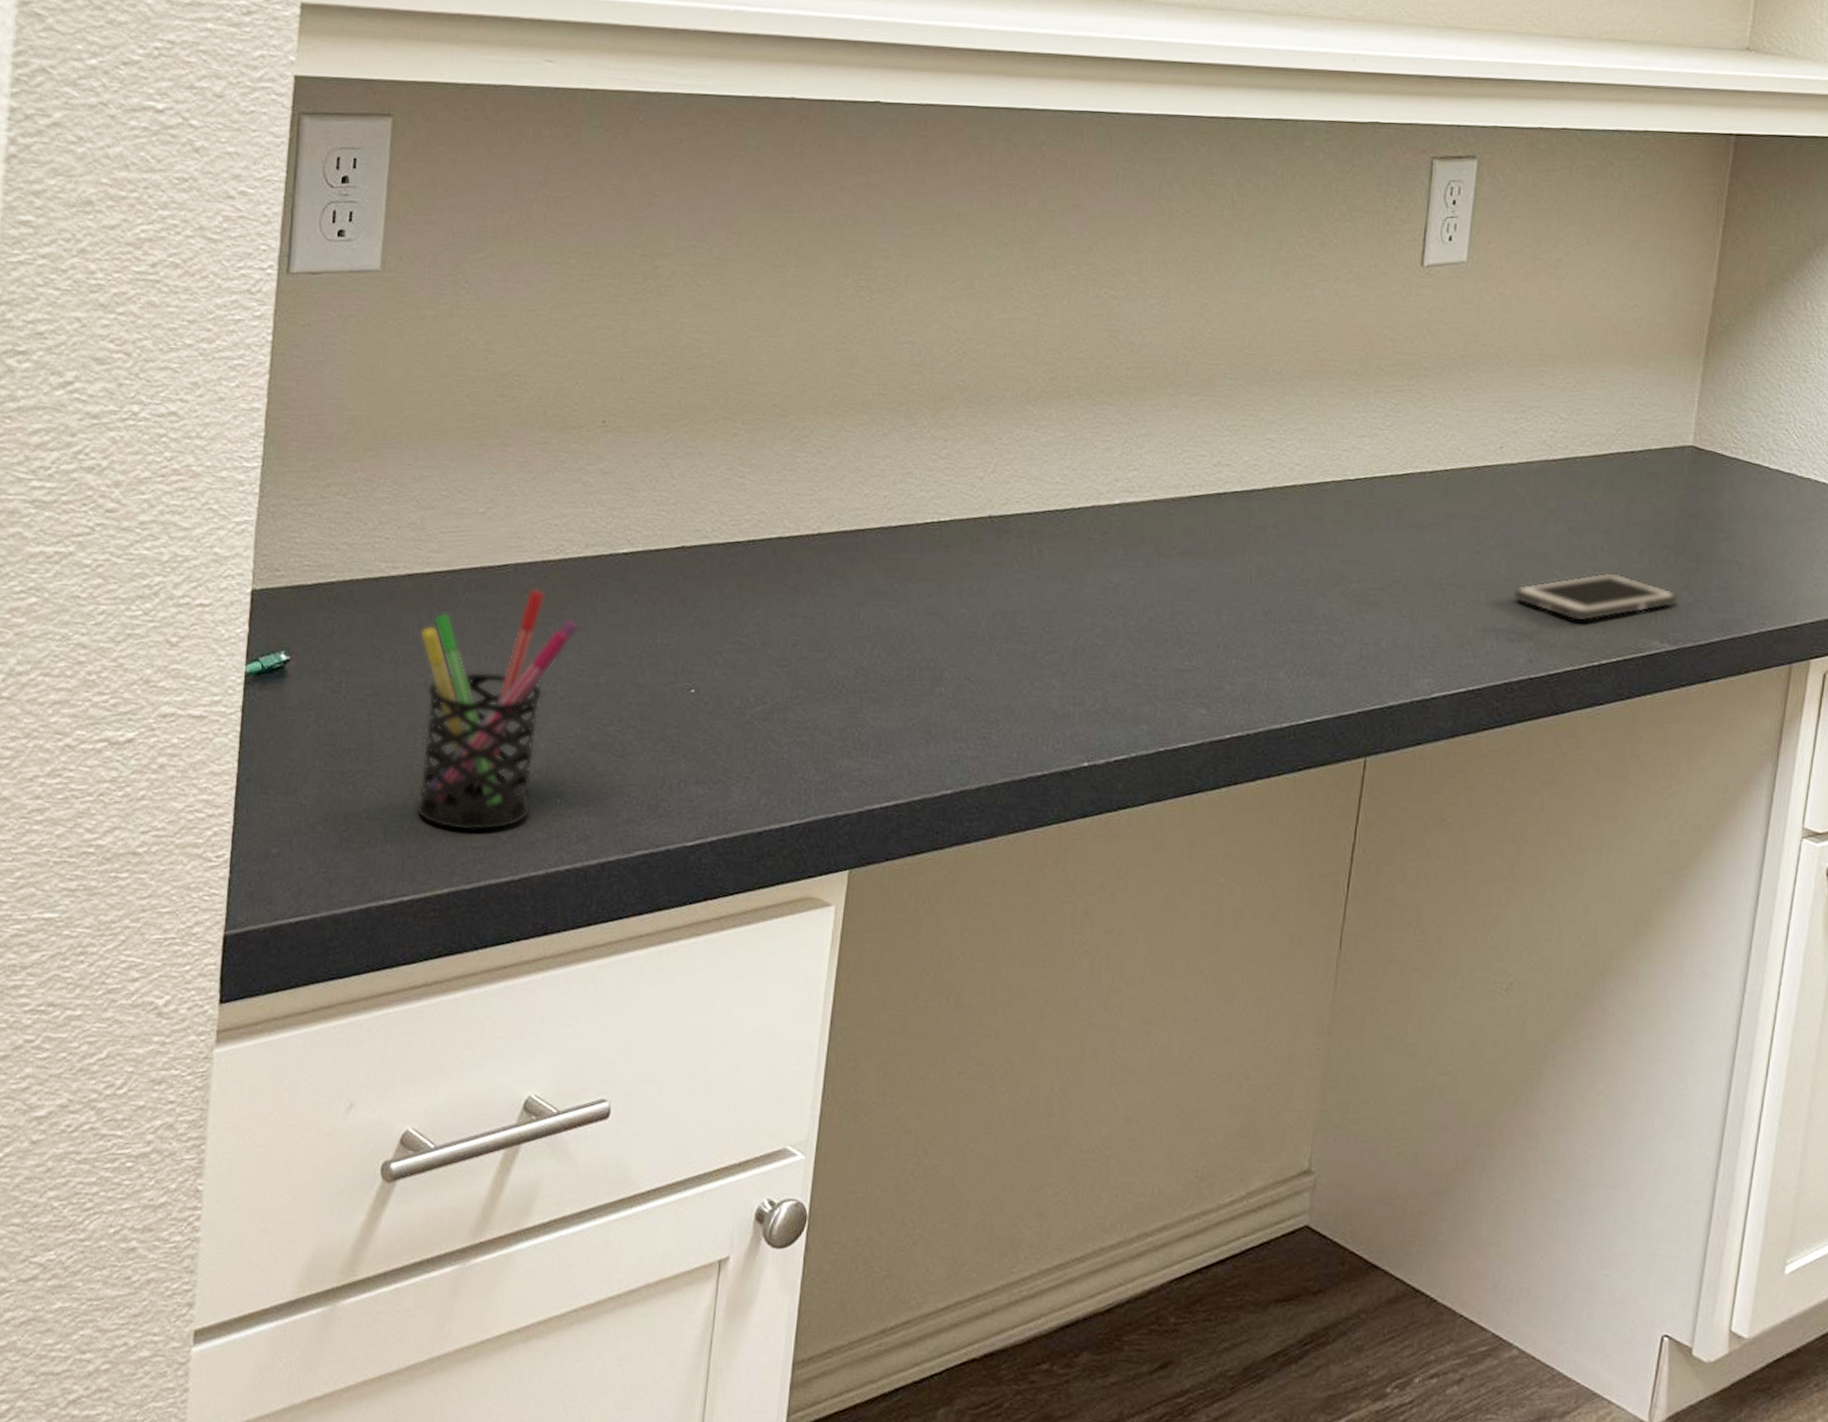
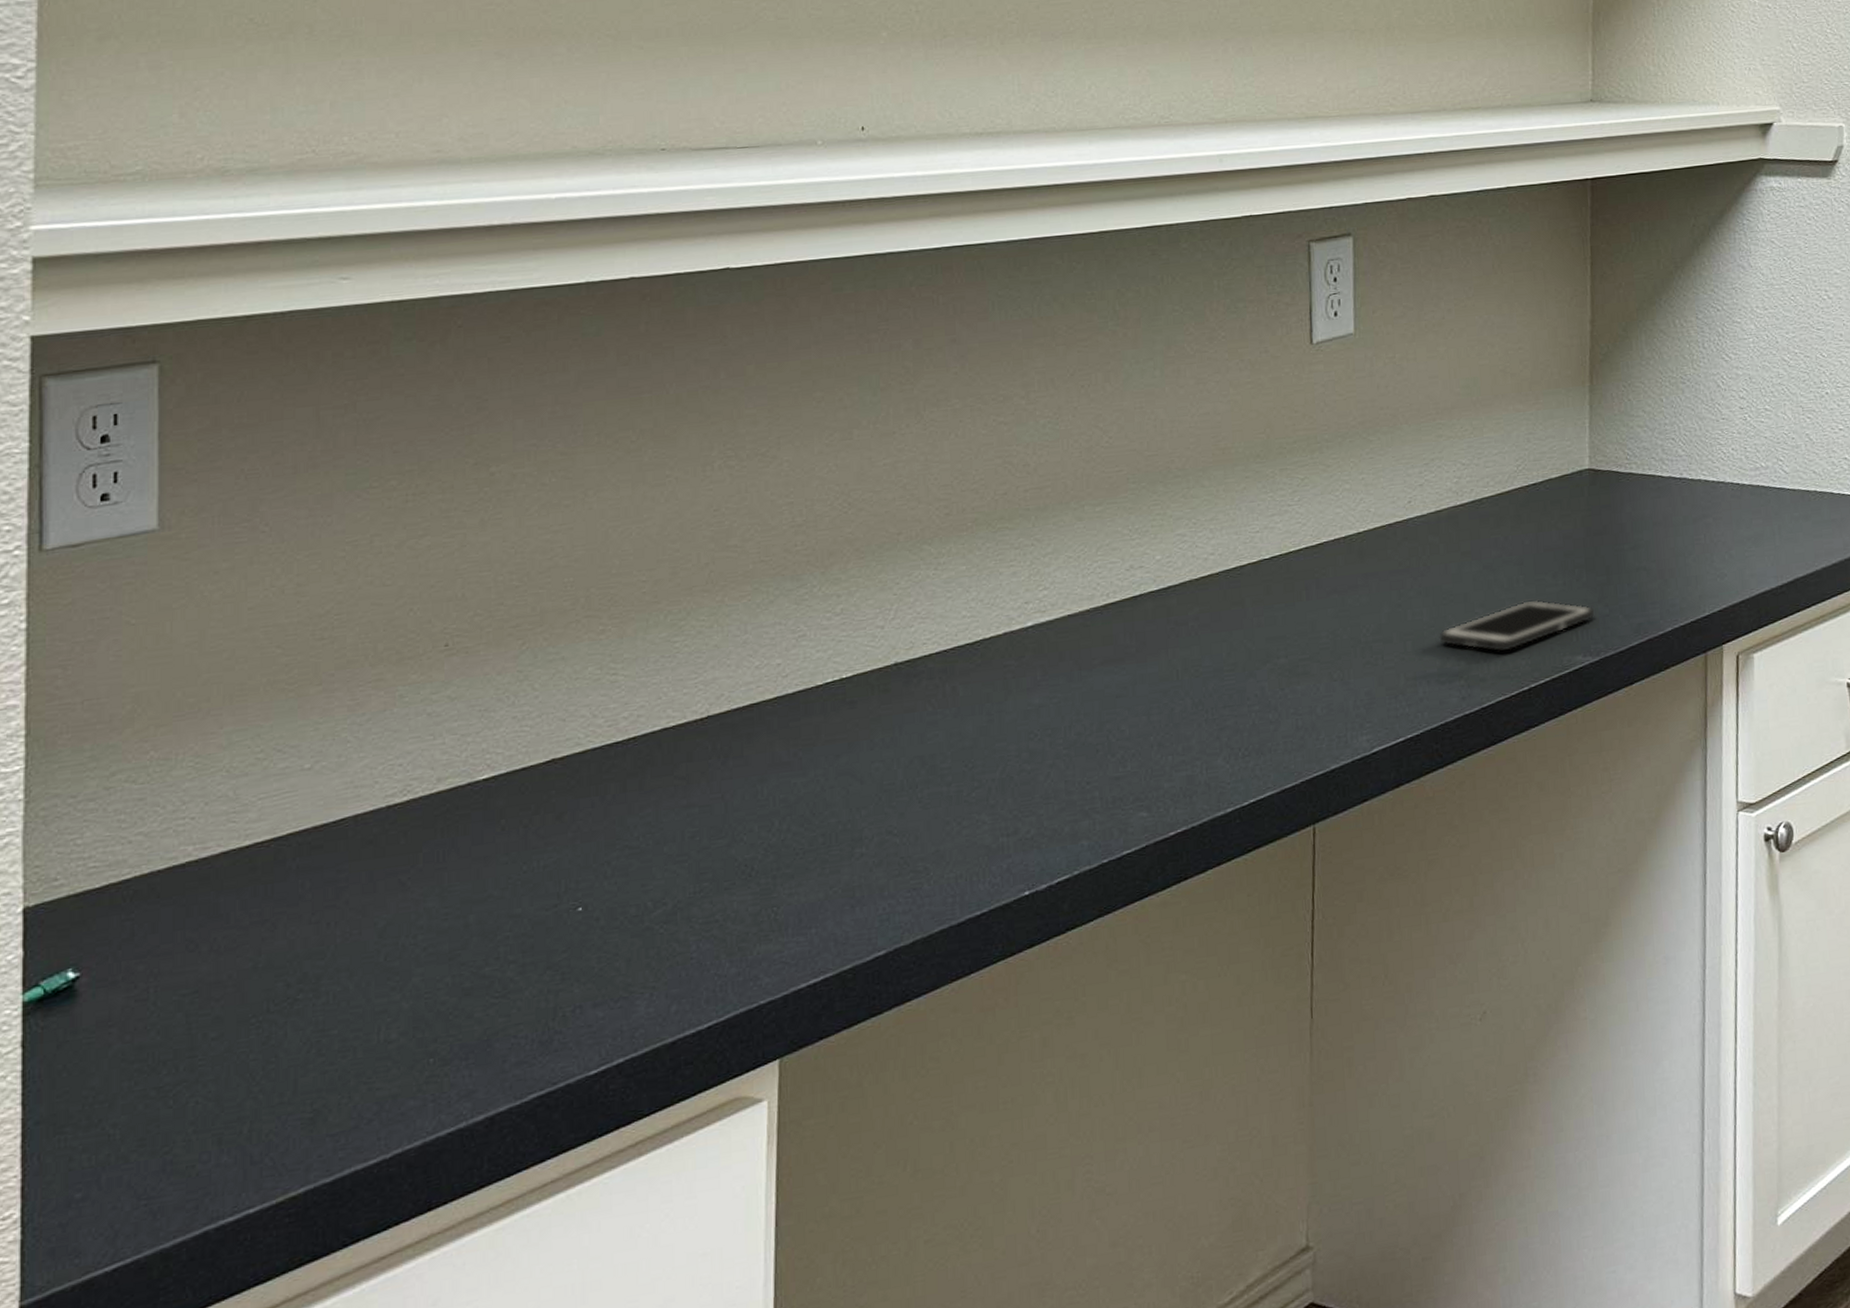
pen holder: present [417,589,579,831] -> none [244,837,438,1122]

